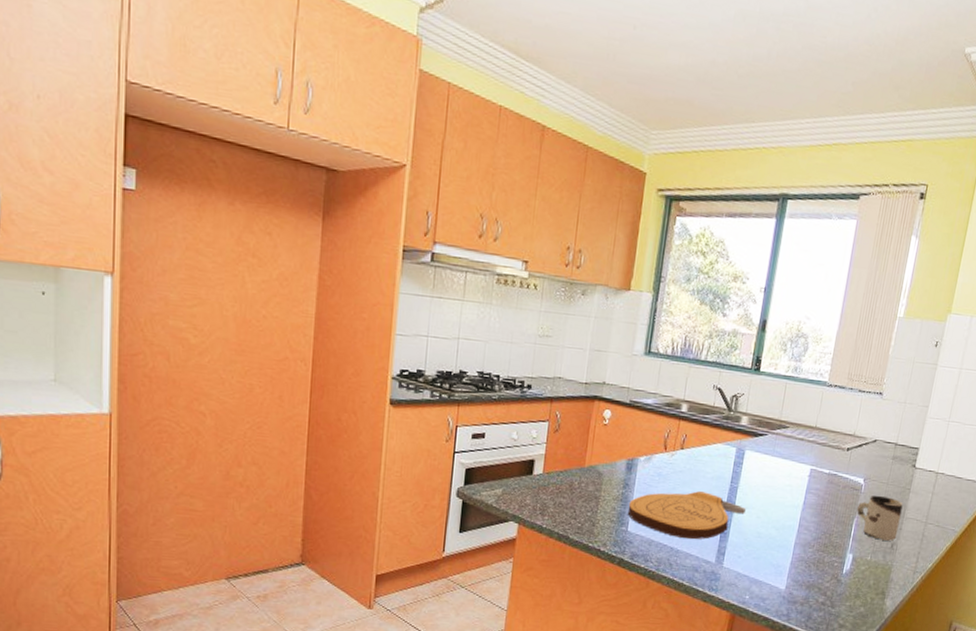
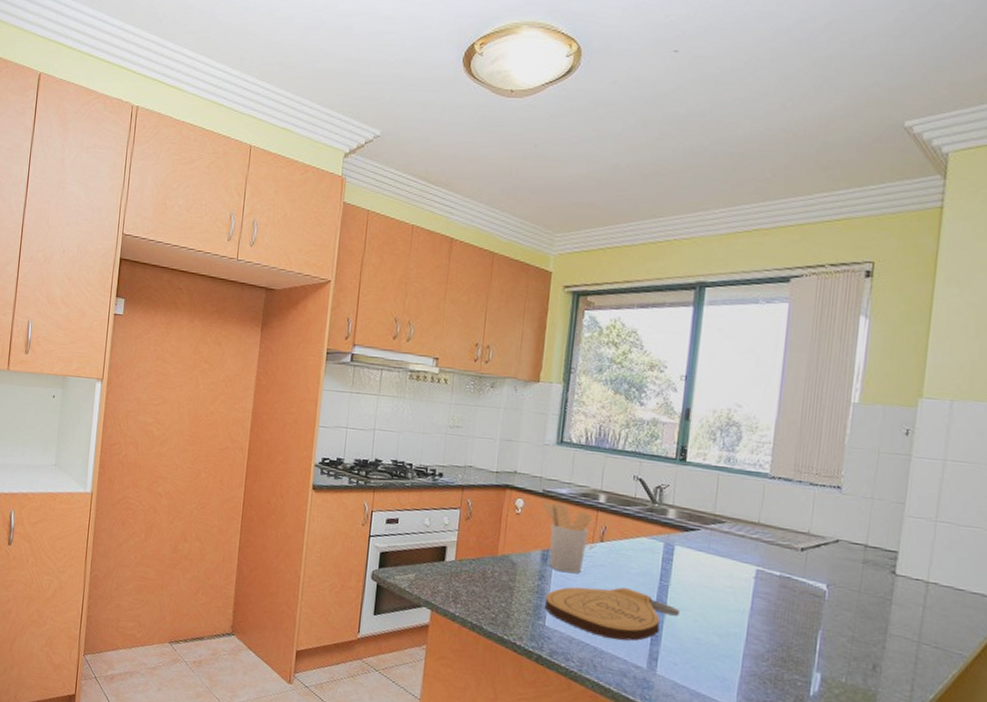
utensil holder: none [629,412,674,481] -> present [542,501,592,574]
cup: present [857,495,903,541] -> none [821,604,884,662]

